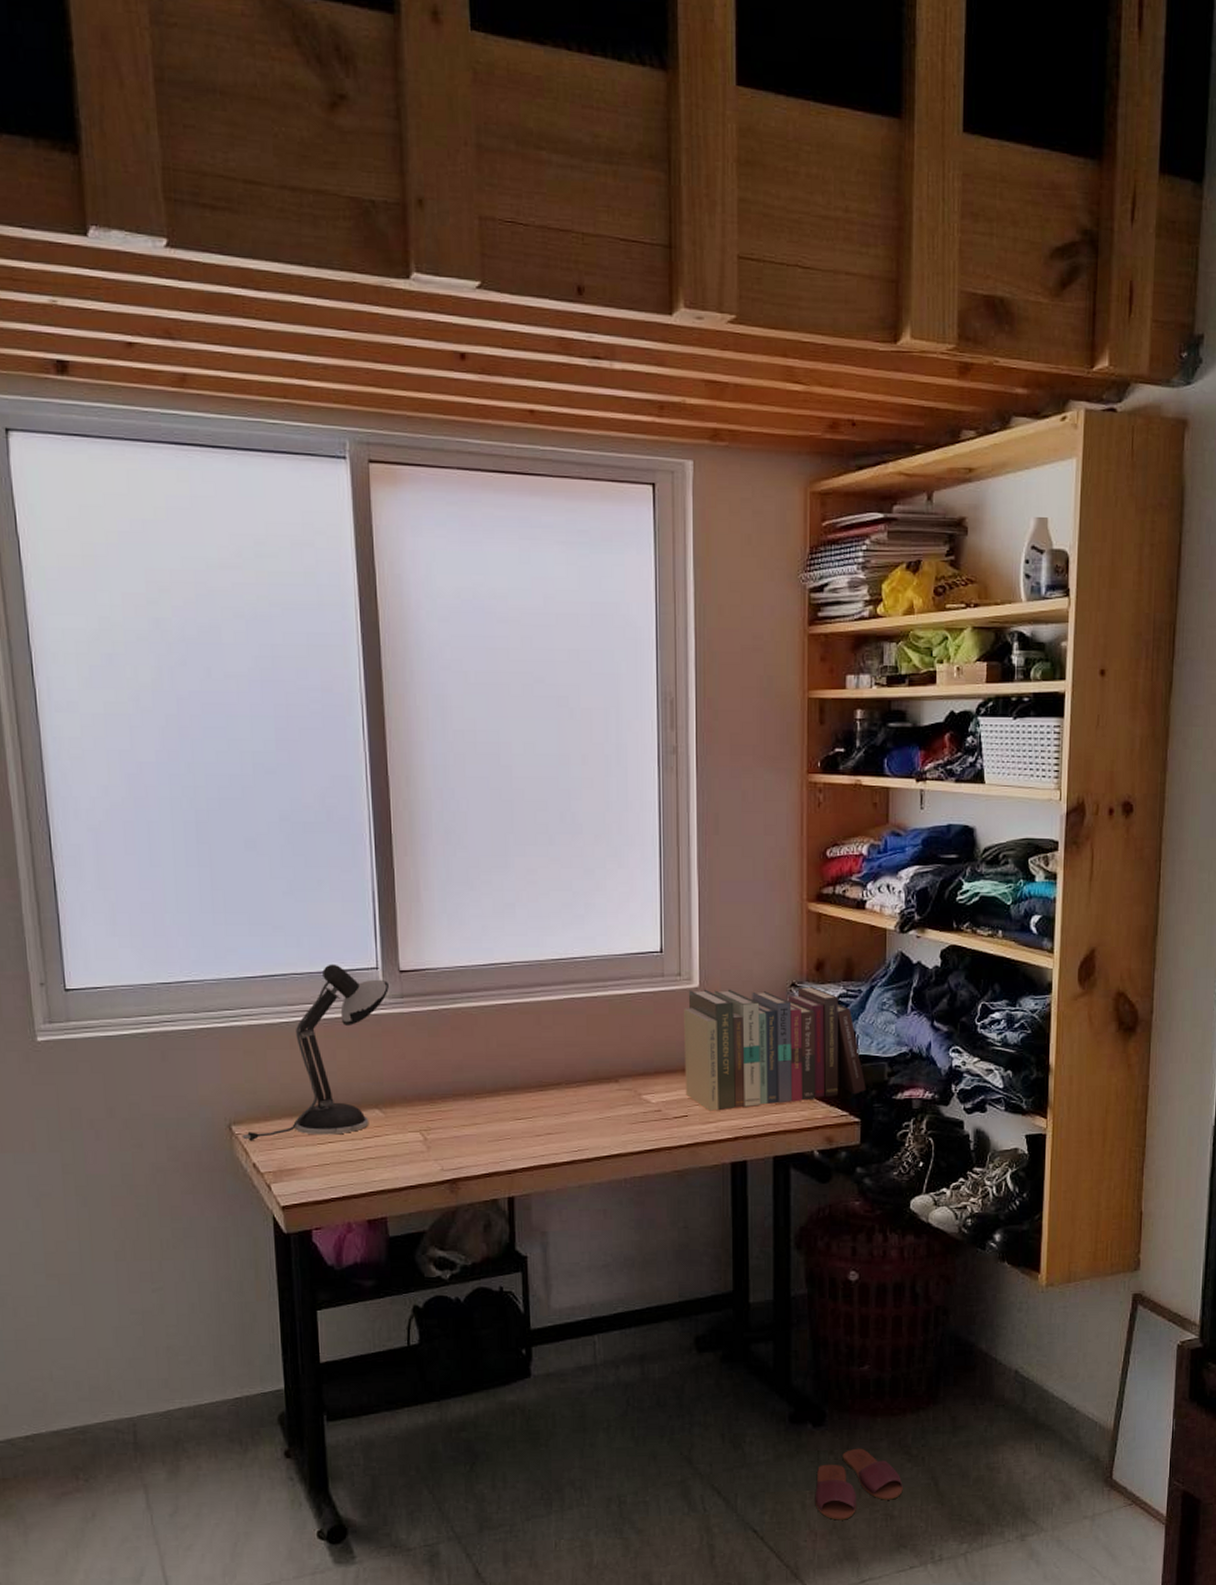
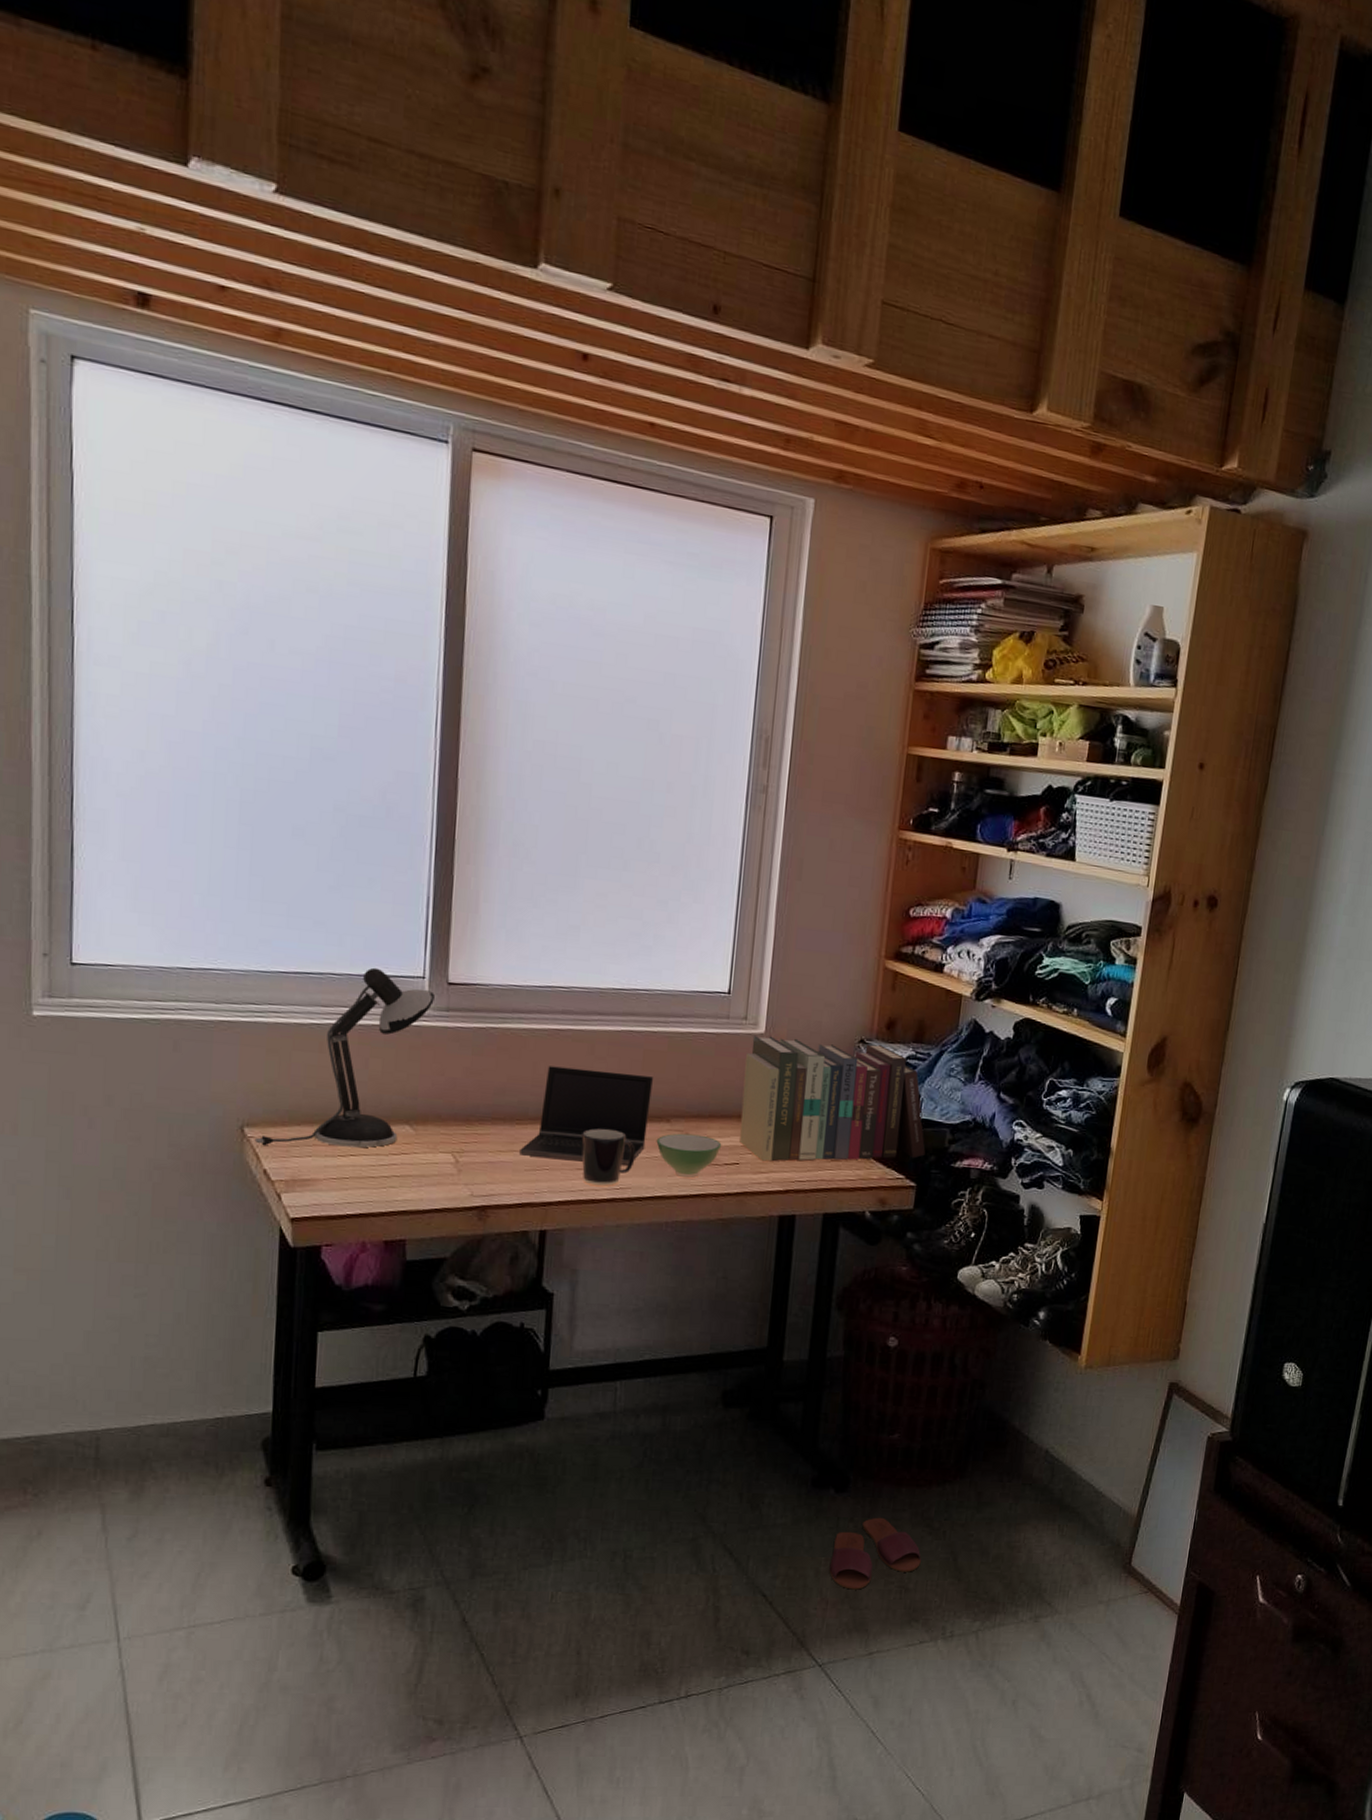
laptop computer: none [482,1039,598,1128] -> present [519,1066,653,1165]
mug: none [537,1095,590,1151] -> present [581,1128,636,1187]
bowl: none [607,1092,670,1135] -> present [656,1133,722,1179]

